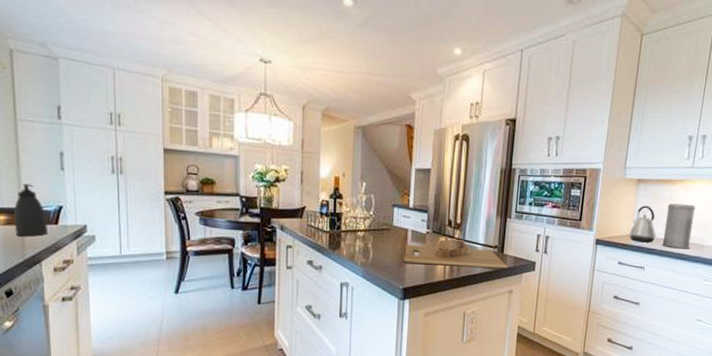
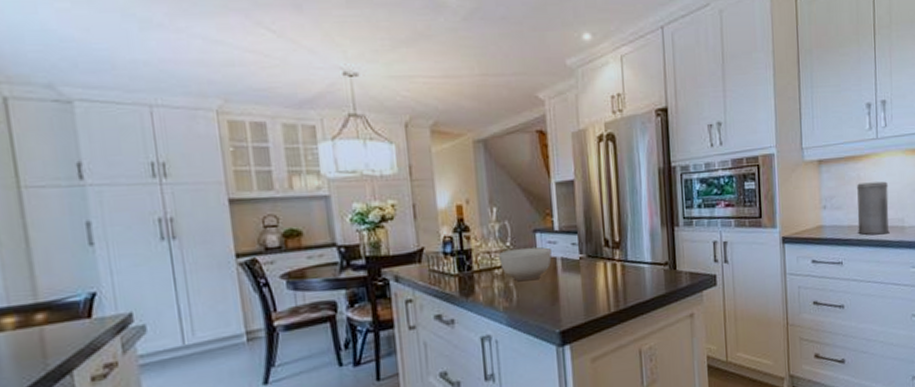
soap dispenser: present [13,183,48,237] -> none [26,269,78,343]
bowl: none [362,217,405,245] -> present [498,247,552,282]
cutting board: present [404,239,509,270] -> none [555,261,685,300]
kettle: present [629,205,657,243] -> none [818,189,850,234]

